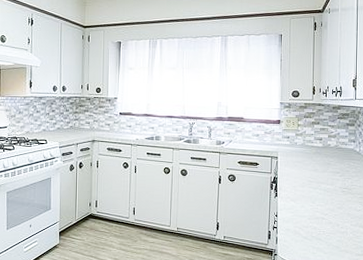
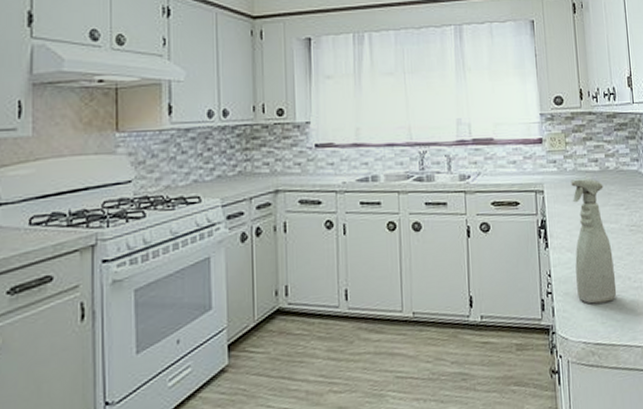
spray bottle: none [296,151,327,239] -> present [571,178,617,304]

